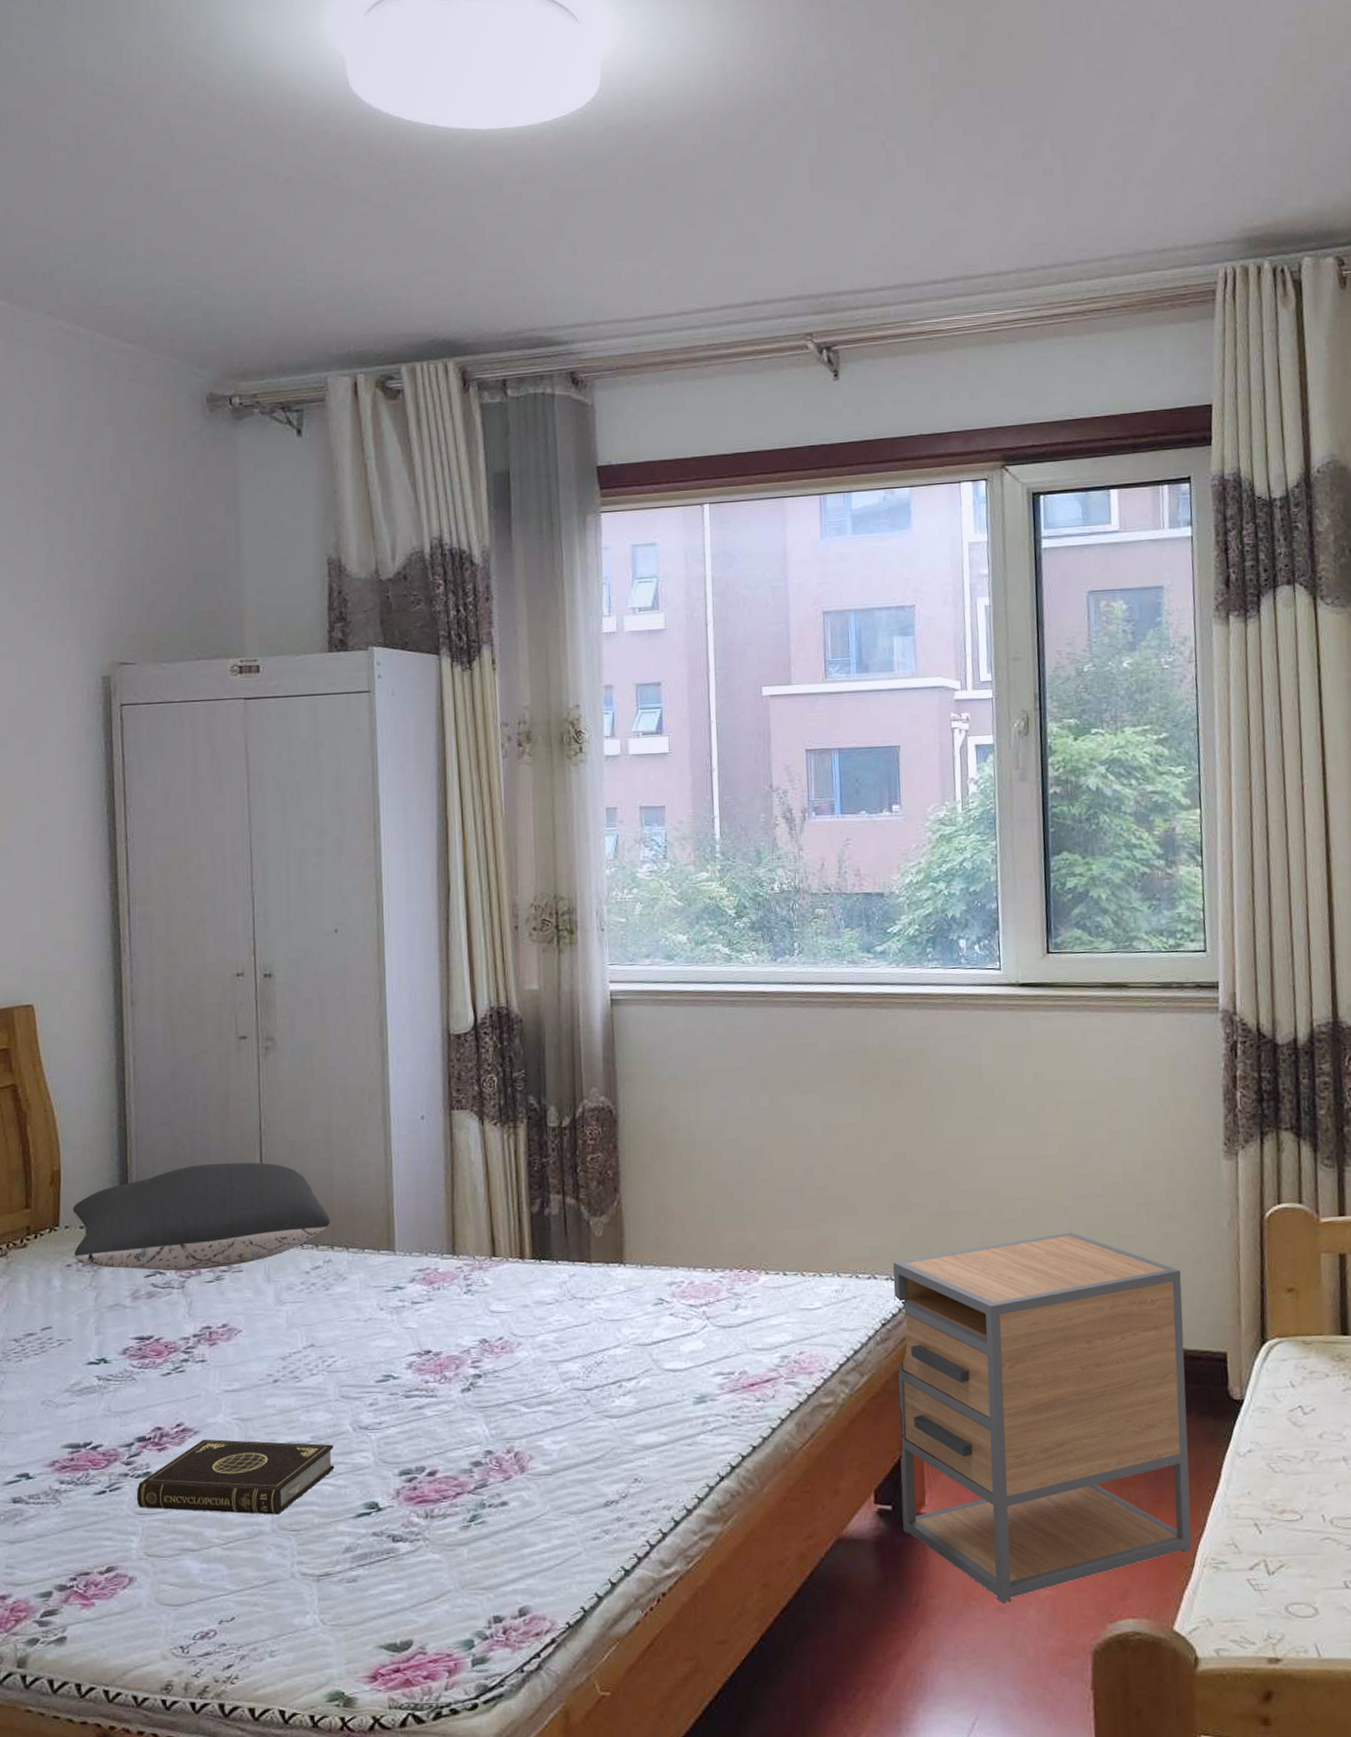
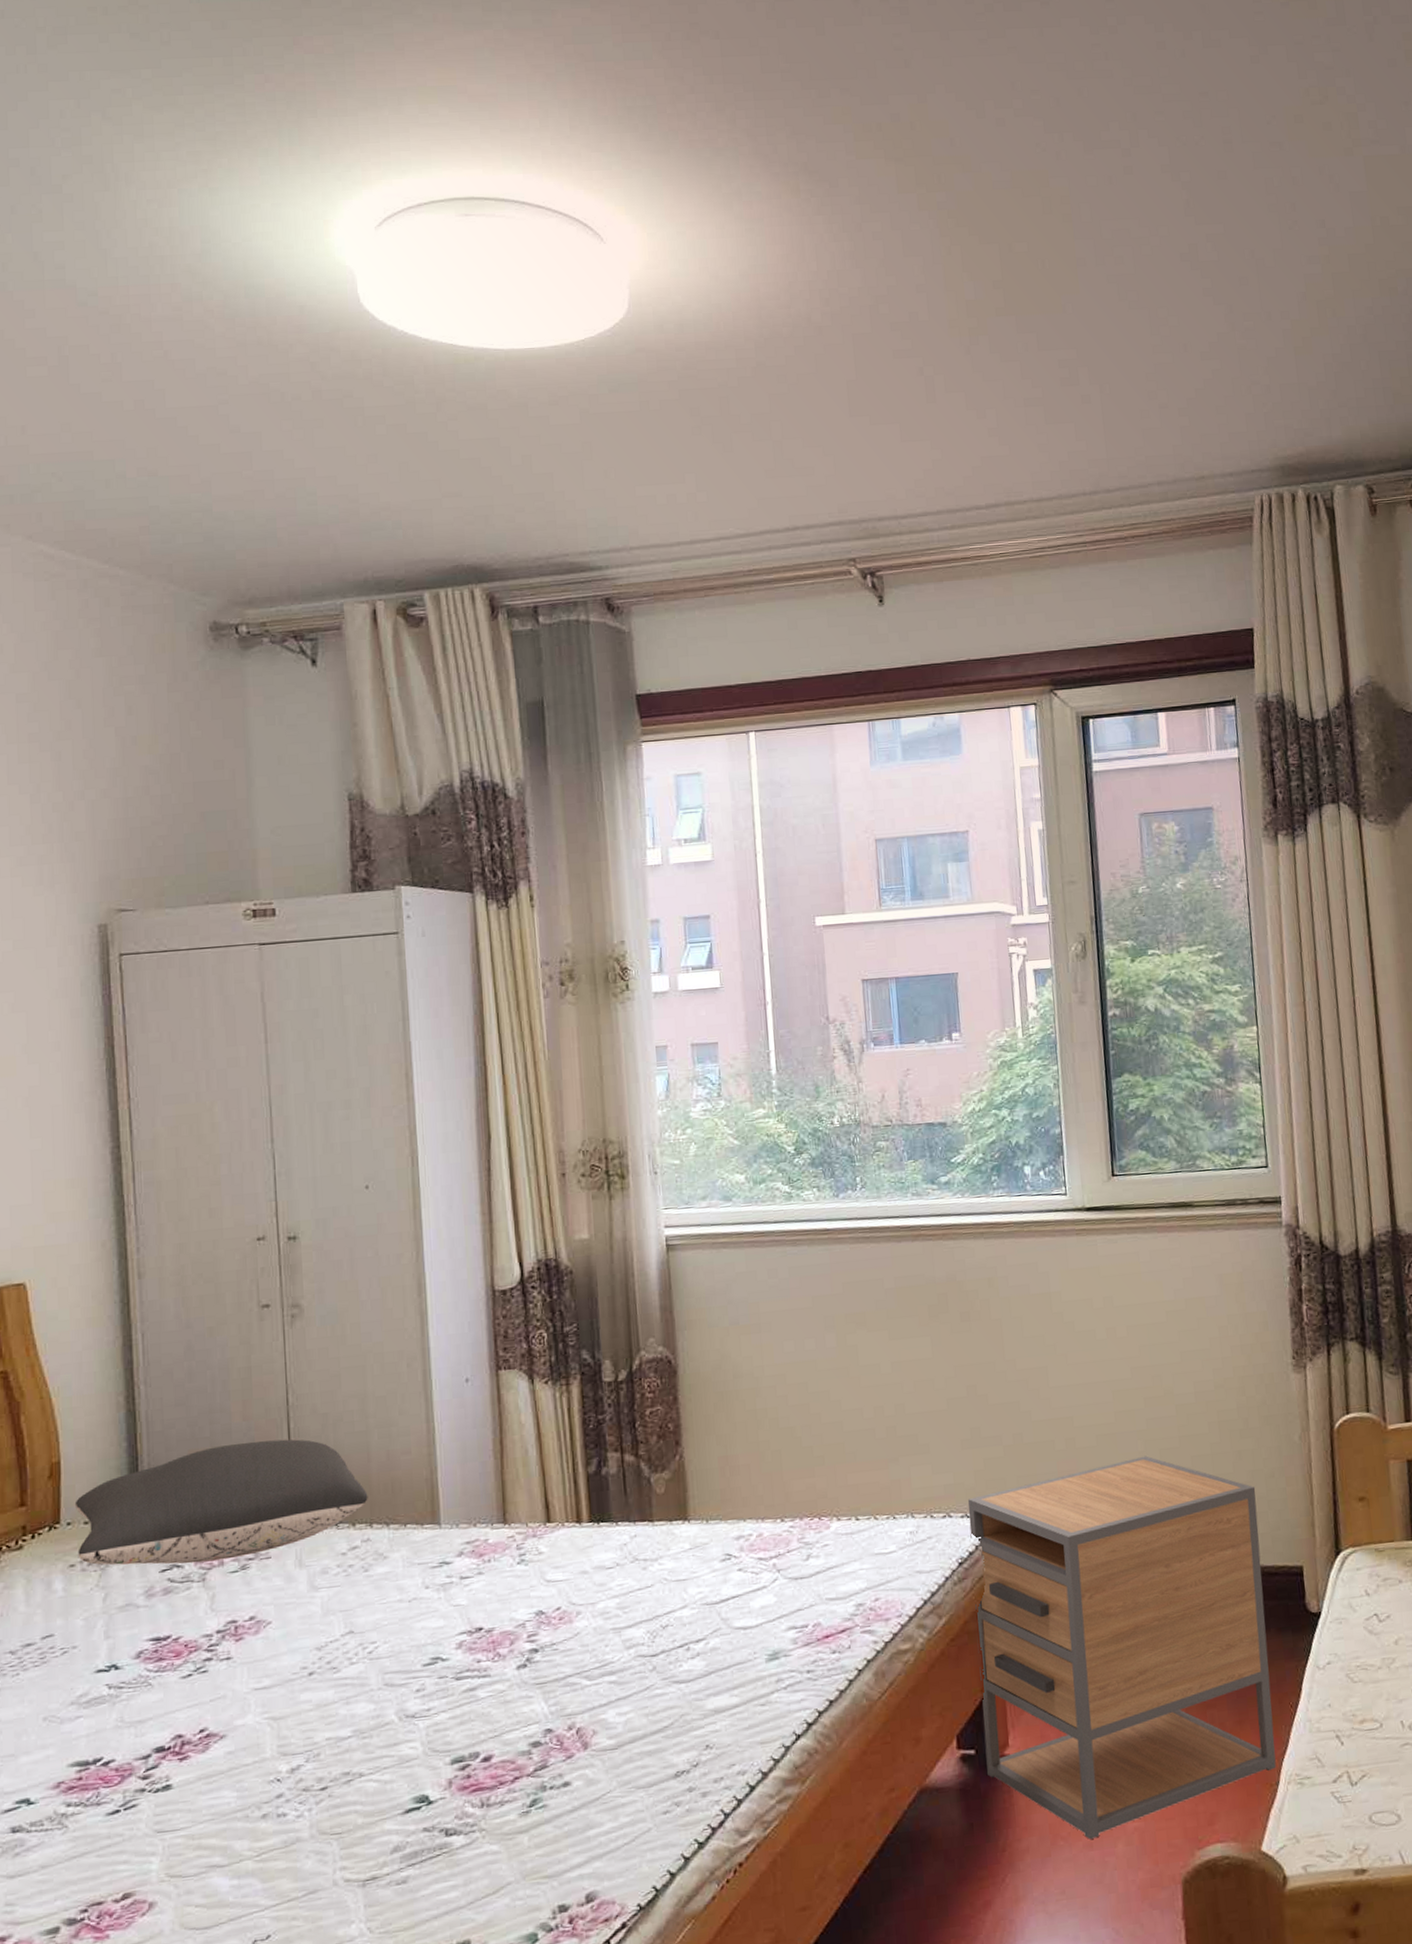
book: present [136,1439,335,1515] -> none [155,1736,379,1826]

